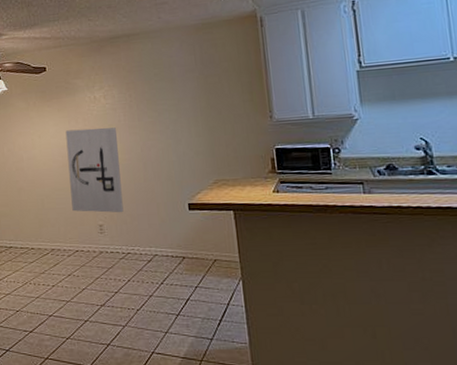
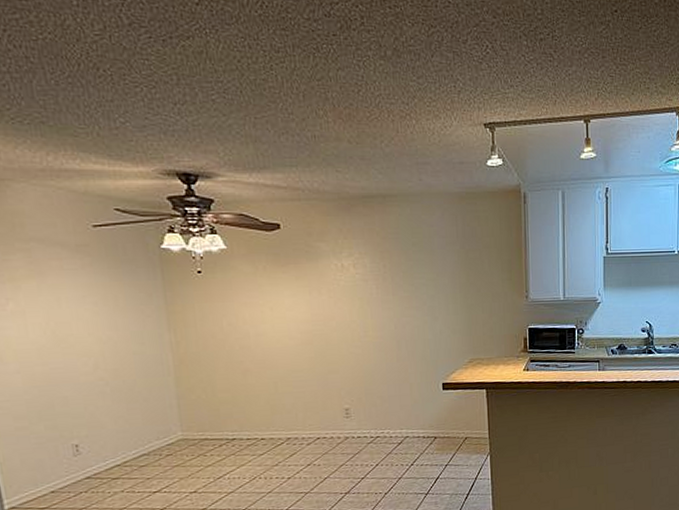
wall art: present [65,127,124,213] -> none [305,301,373,396]

